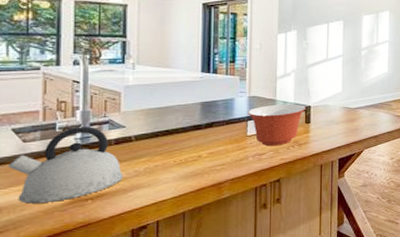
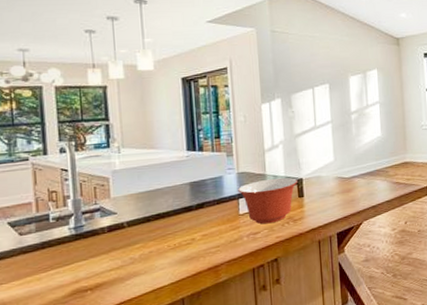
kettle: present [7,126,123,204] -> none [7,215,120,298]

